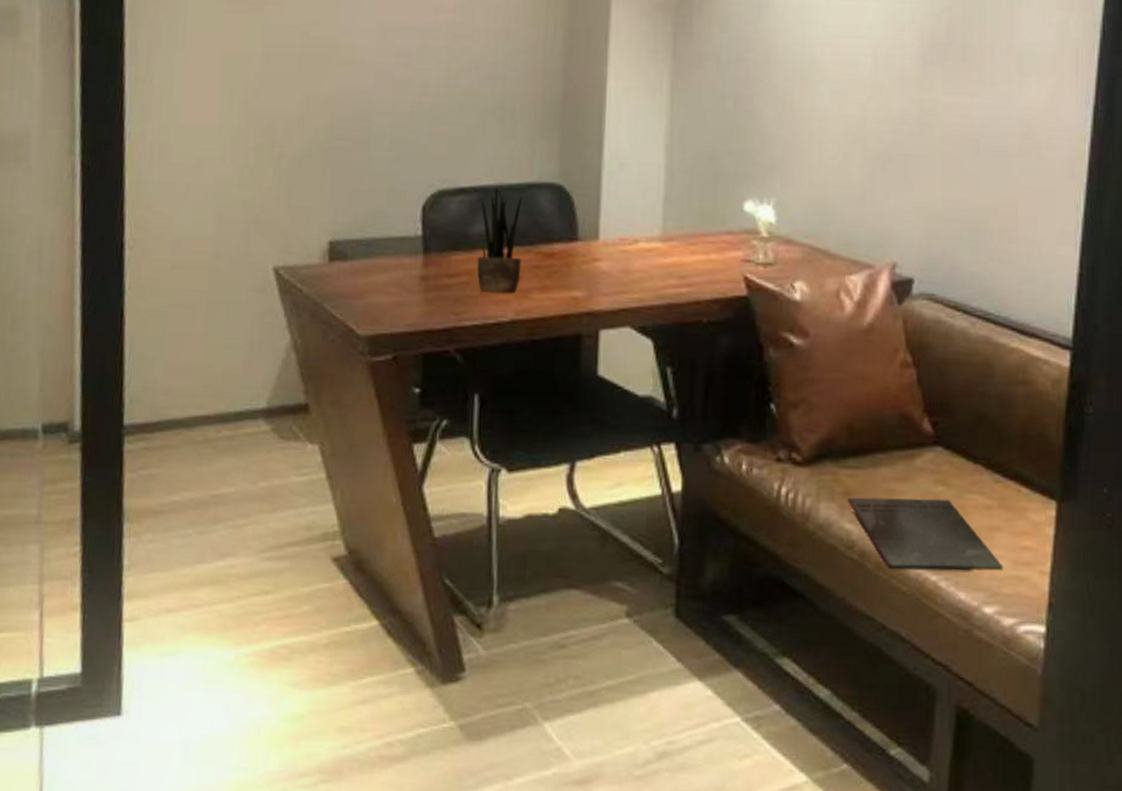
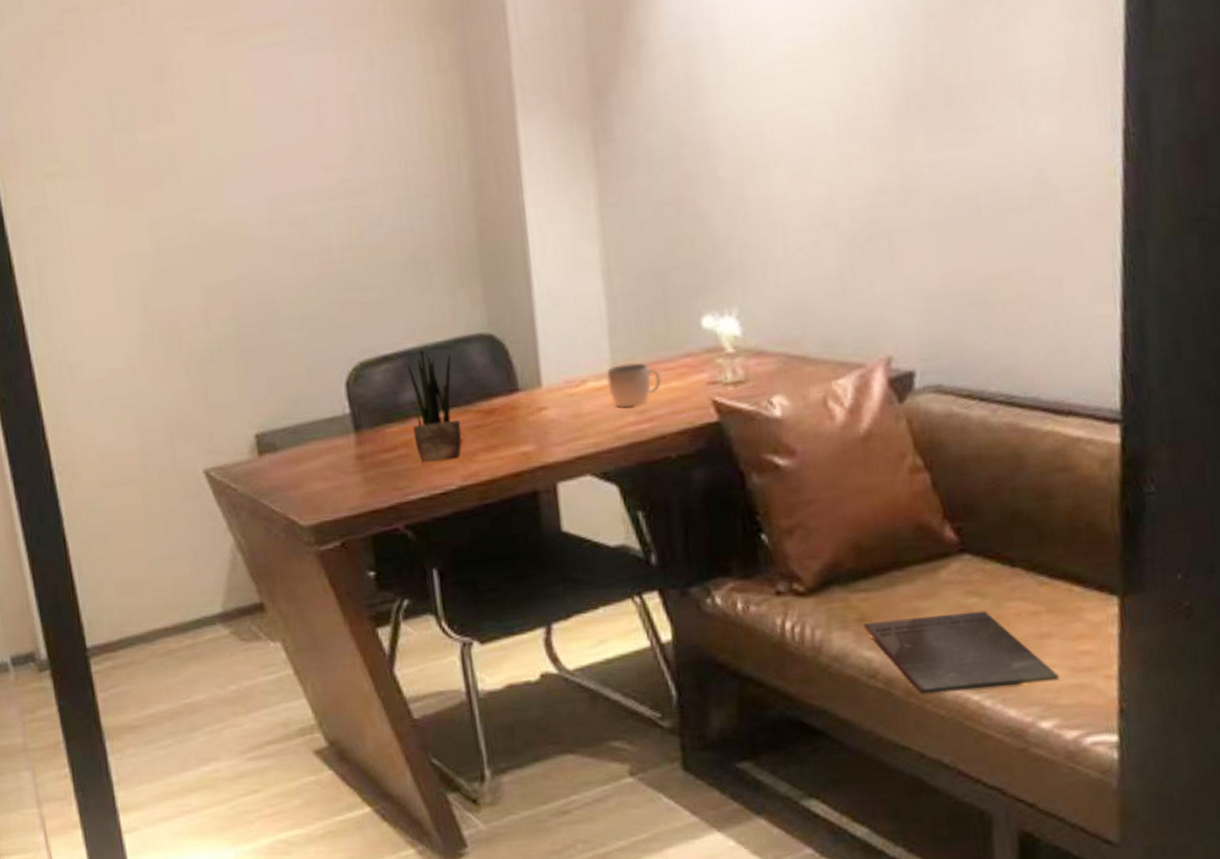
mug: none [656,231,703,273] -> present [607,363,662,408]

